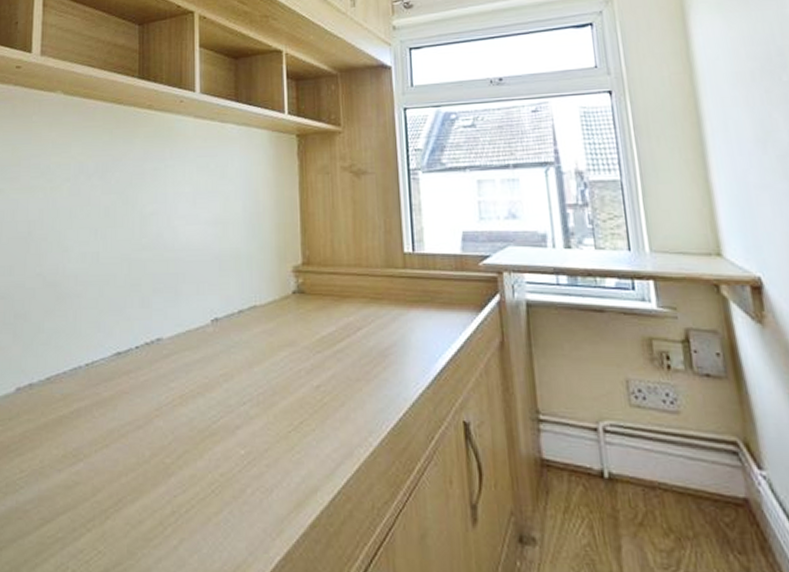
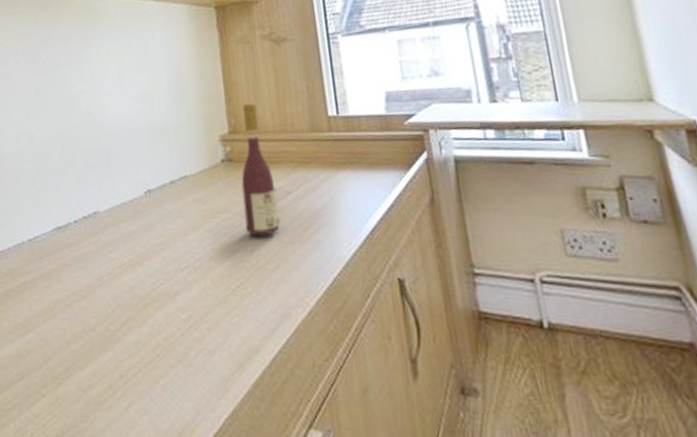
wine bottle: none [311,236,349,372] -> present [241,104,281,236]

